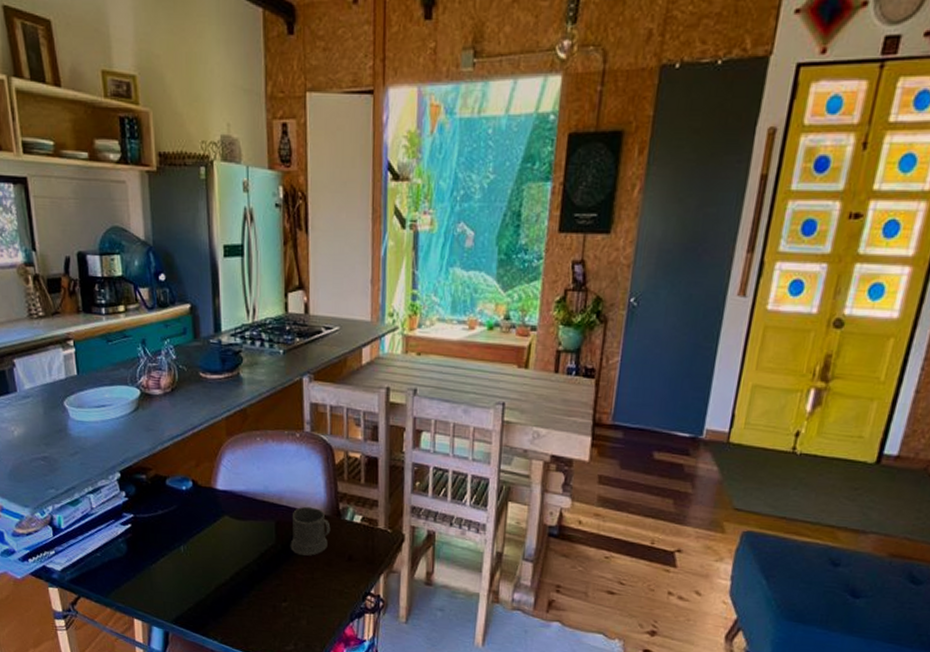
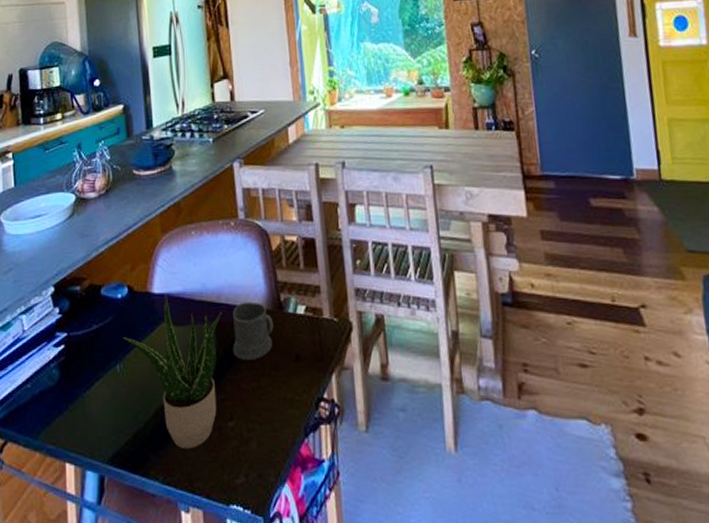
potted plant: none [186,491,282,620] -> present [122,294,222,450]

